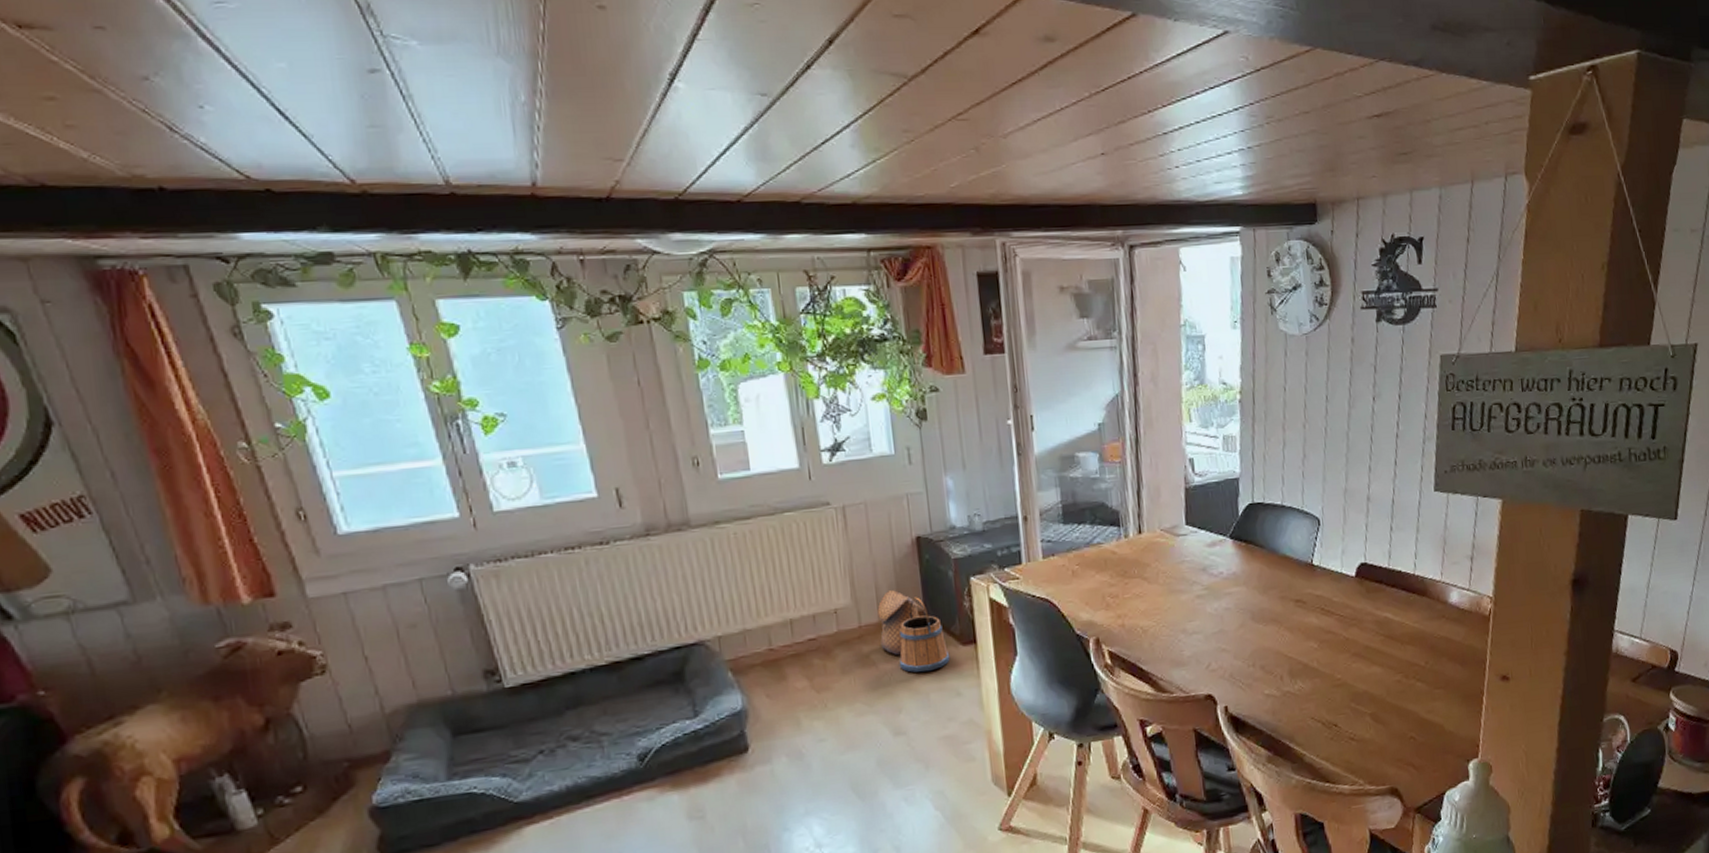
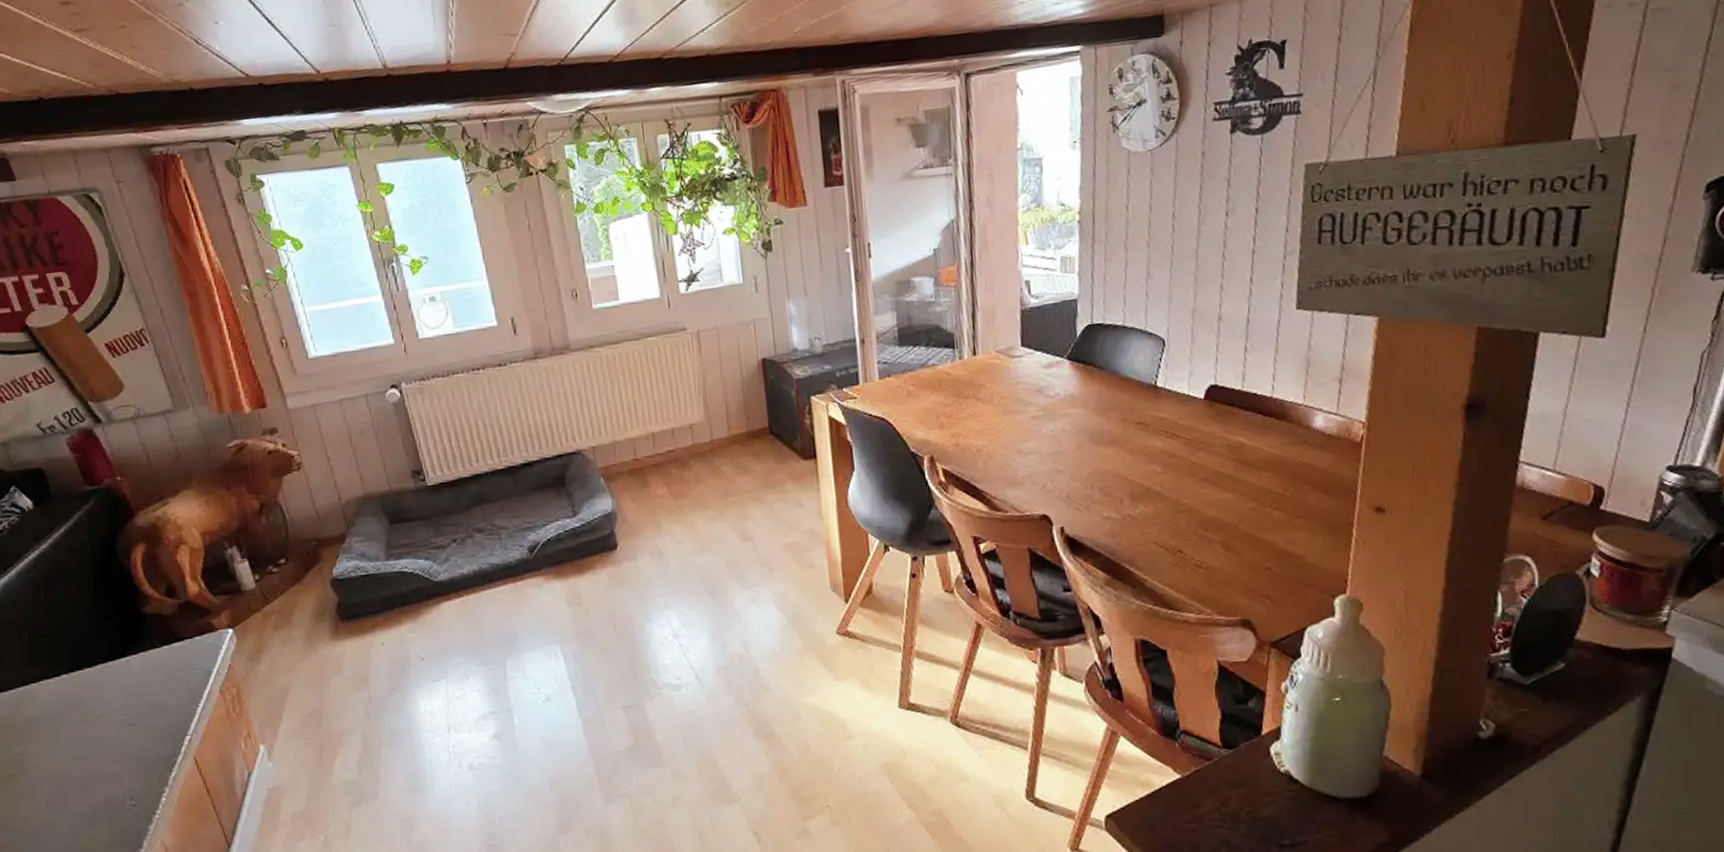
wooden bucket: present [877,590,950,673] -> none [727,408,792,484]

